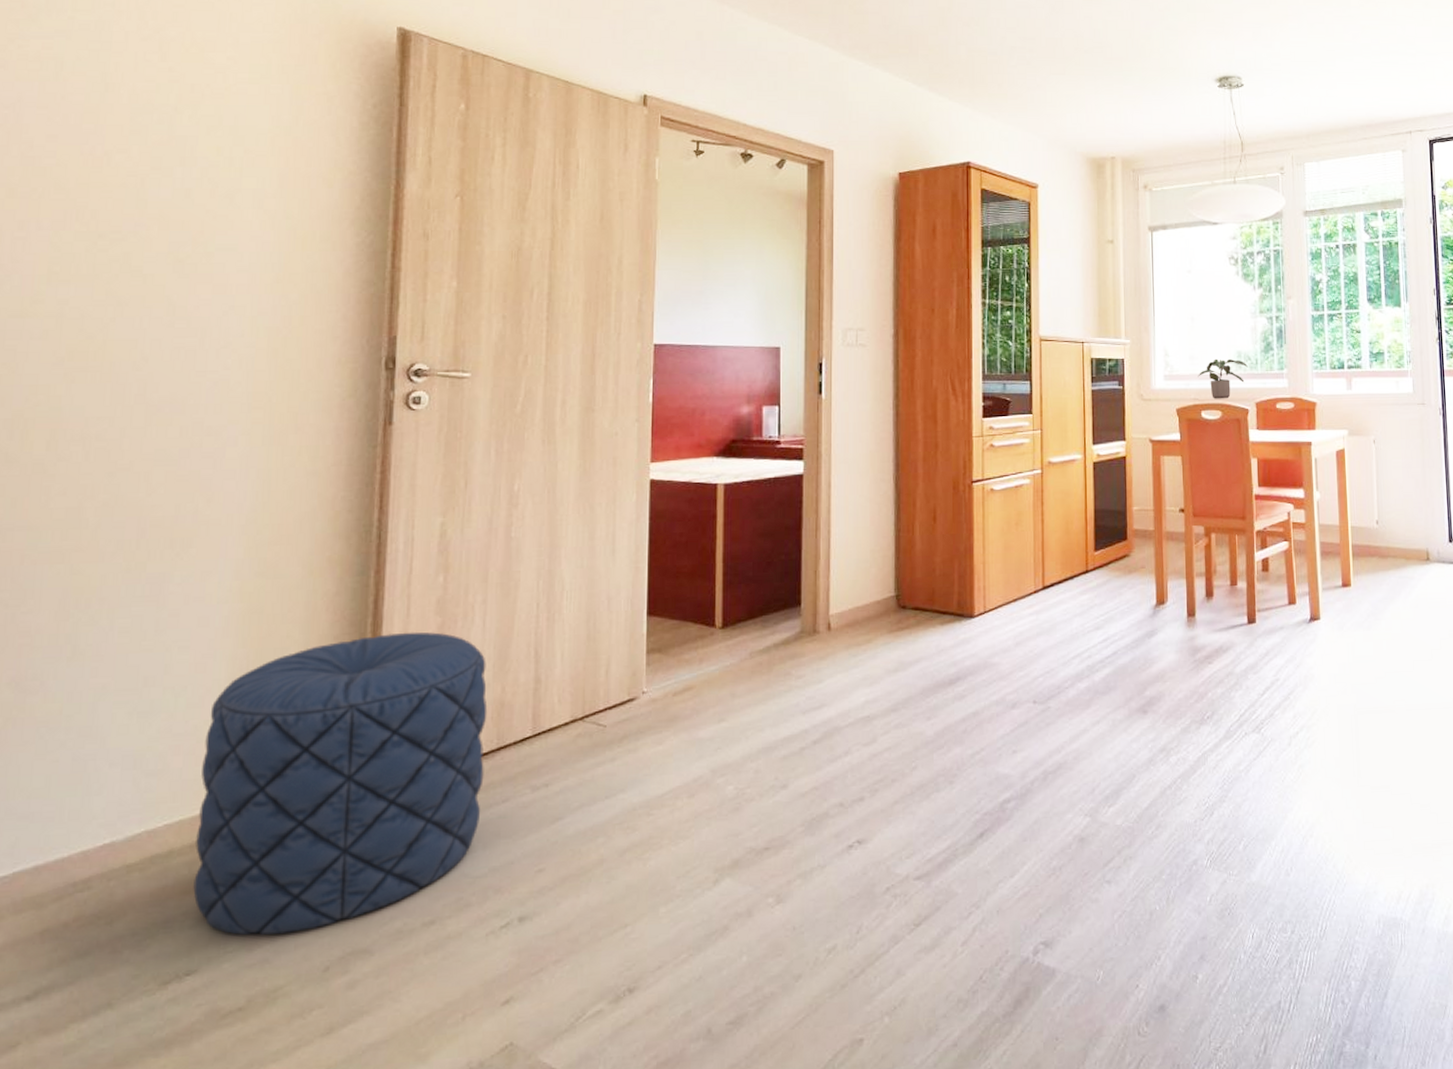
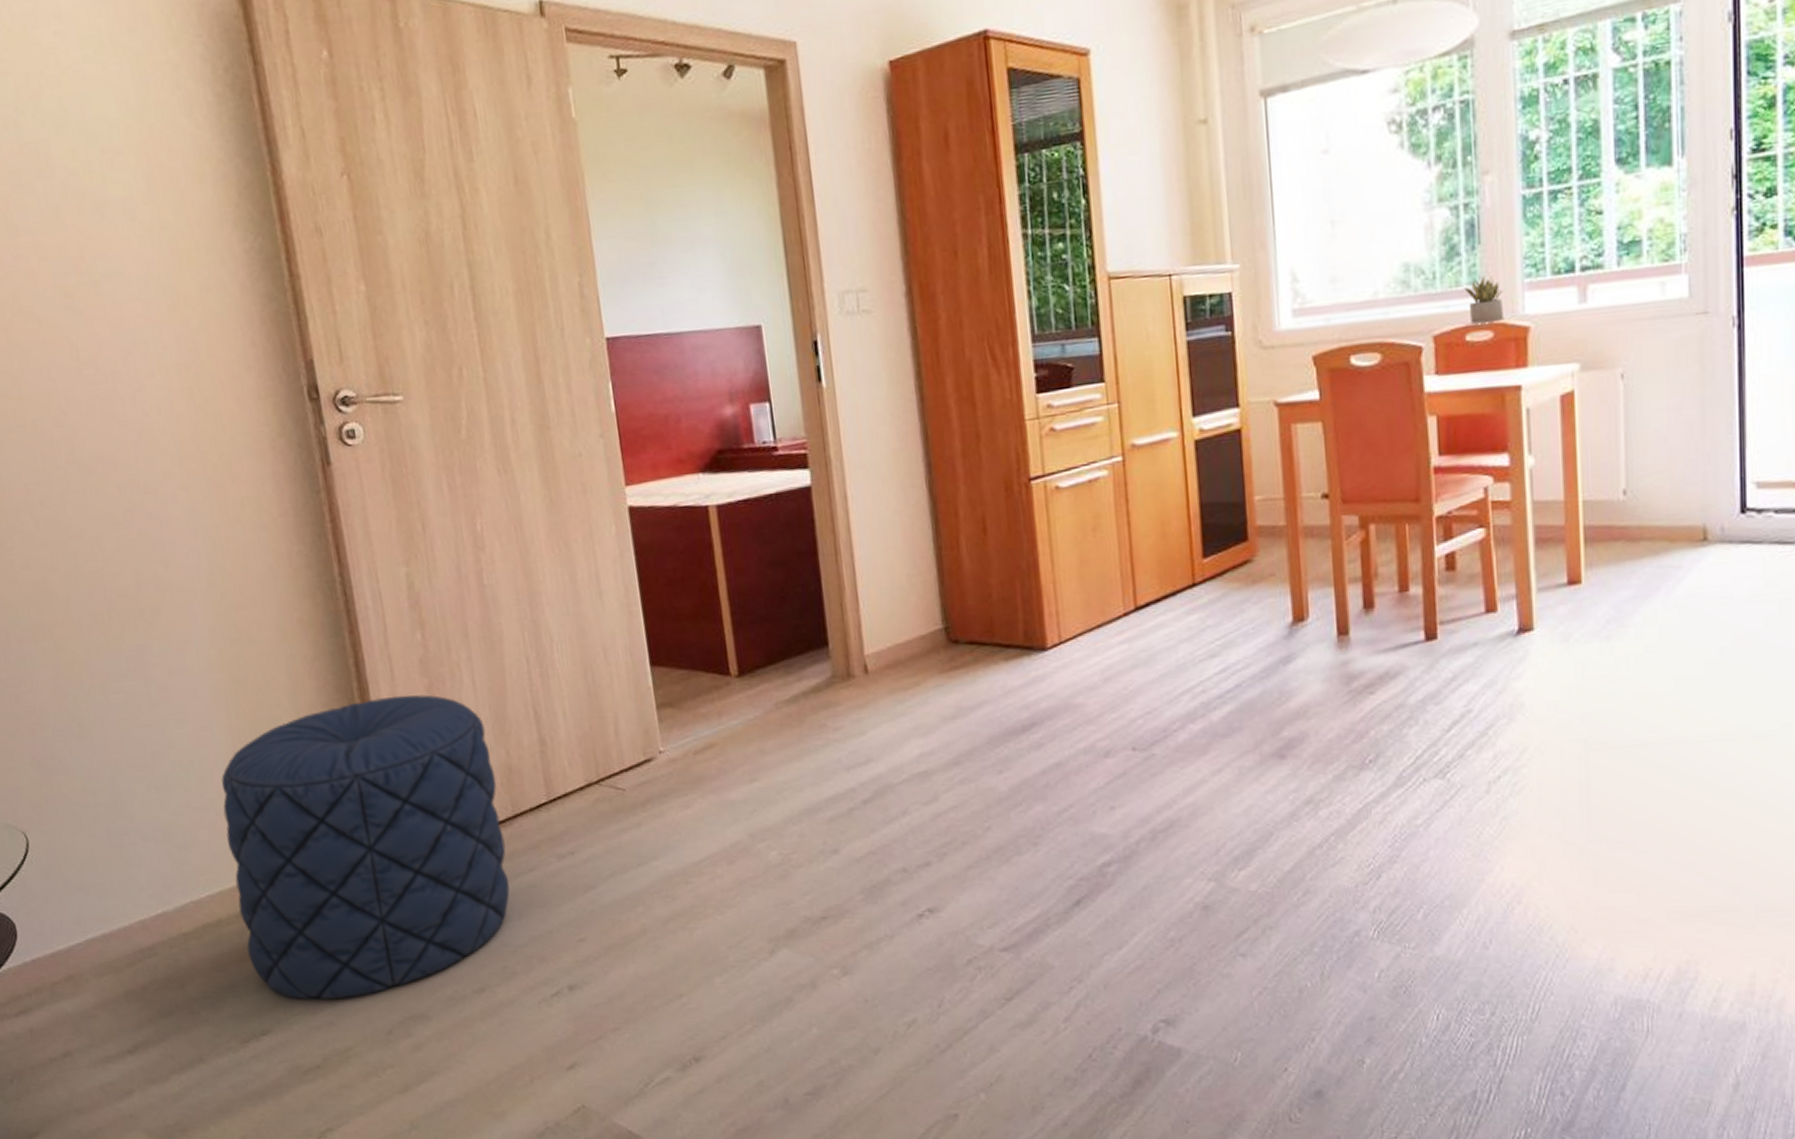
potted plant: present [1198,358,1248,399] -> none [1343,276,1420,337]
succulent plant: none [1275,365,1300,397] -> present [1464,275,1504,324]

